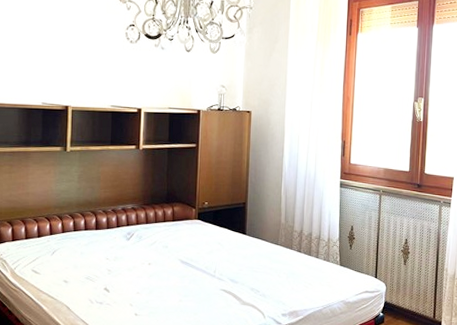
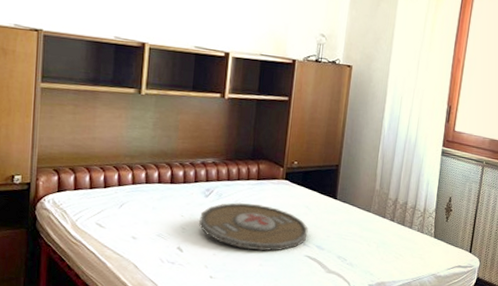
serving tray: none [123,243,222,288] -> present [199,202,308,252]

